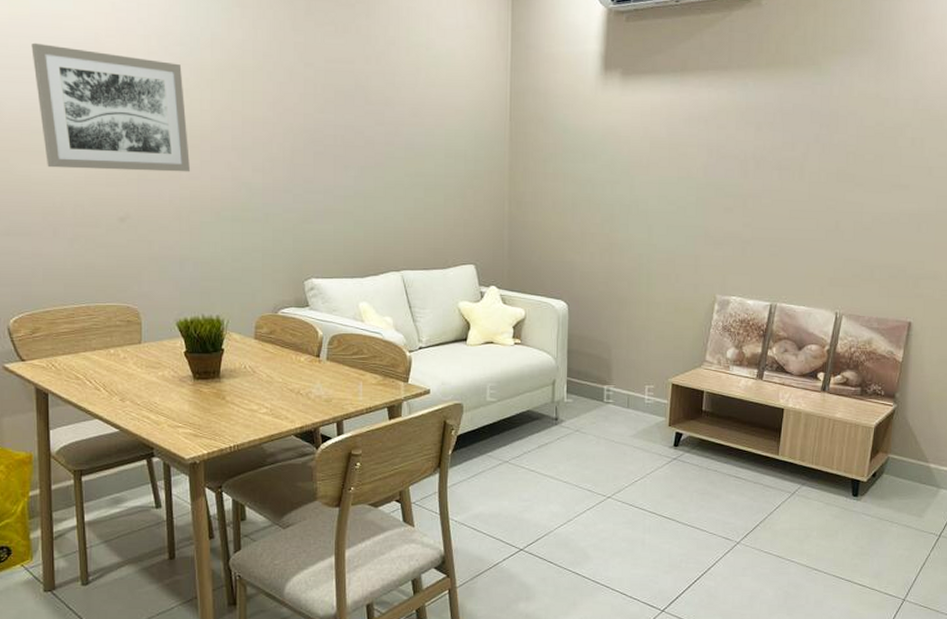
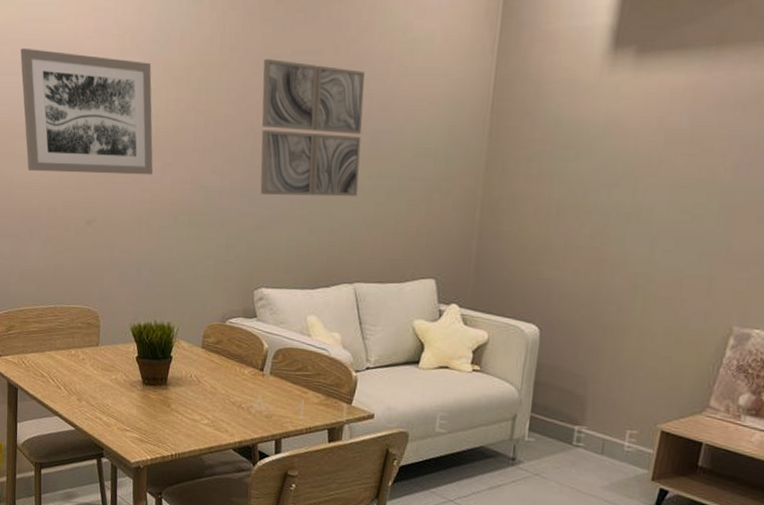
wall art: none [297,66,398,193] -> present [260,59,365,197]

